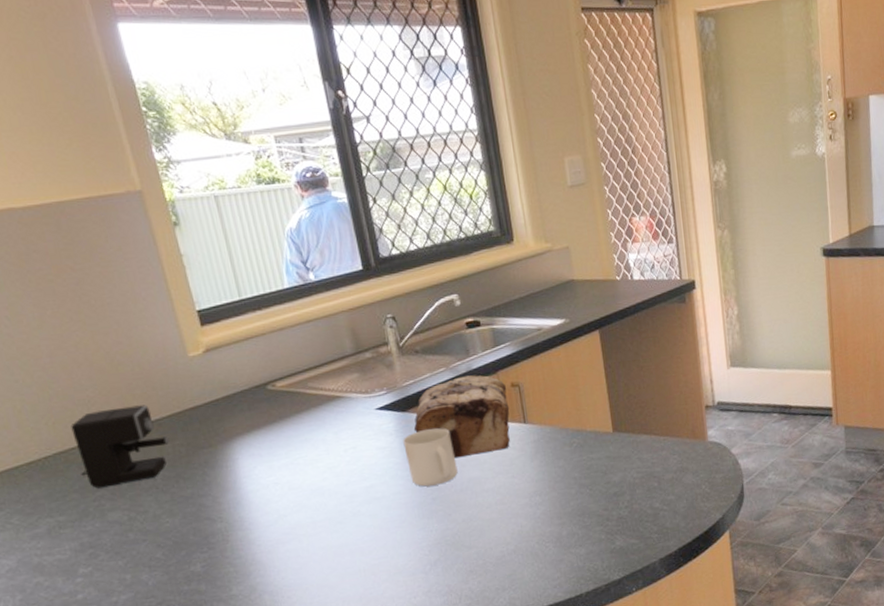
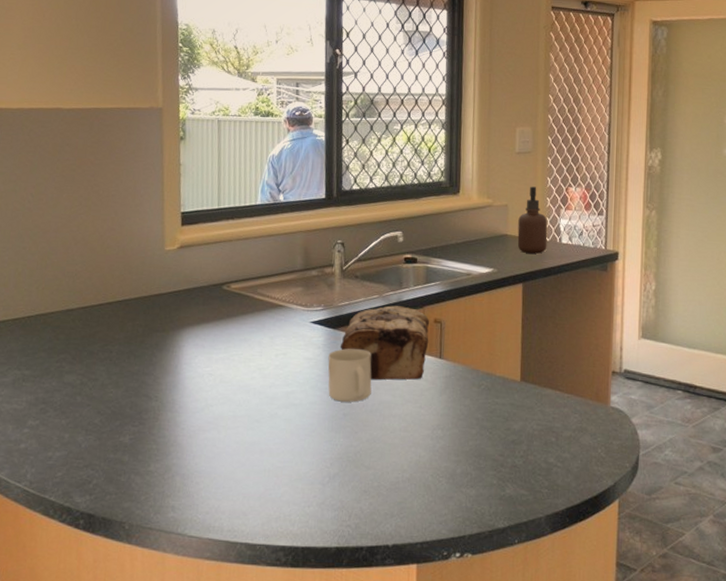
coffee maker: present [71,405,170,489] -> none [53,284,132,352]
soap dispenser: none [583,222,619,297] -> present [517,186,548,254]

